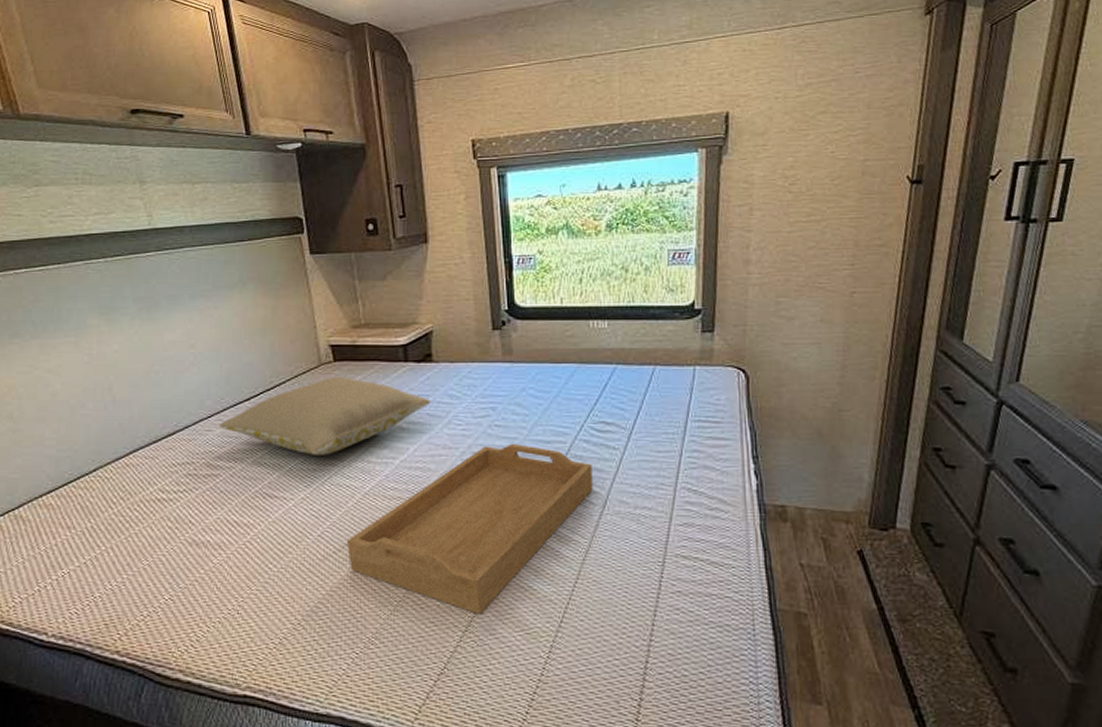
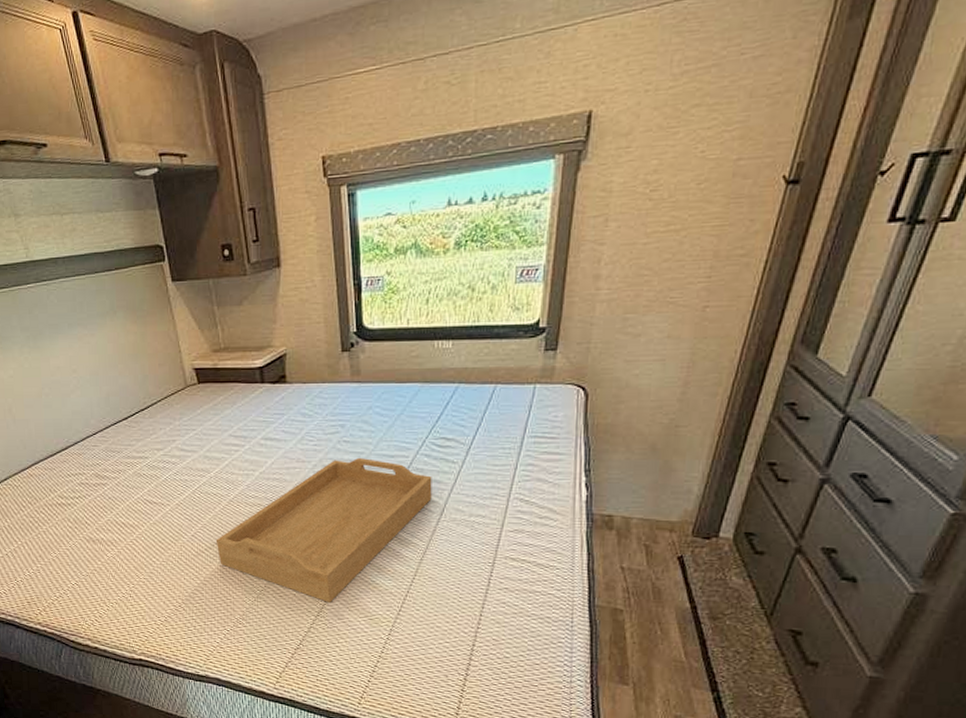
pillow: present [218,376,431,455] -> none [103,397,286,467]

